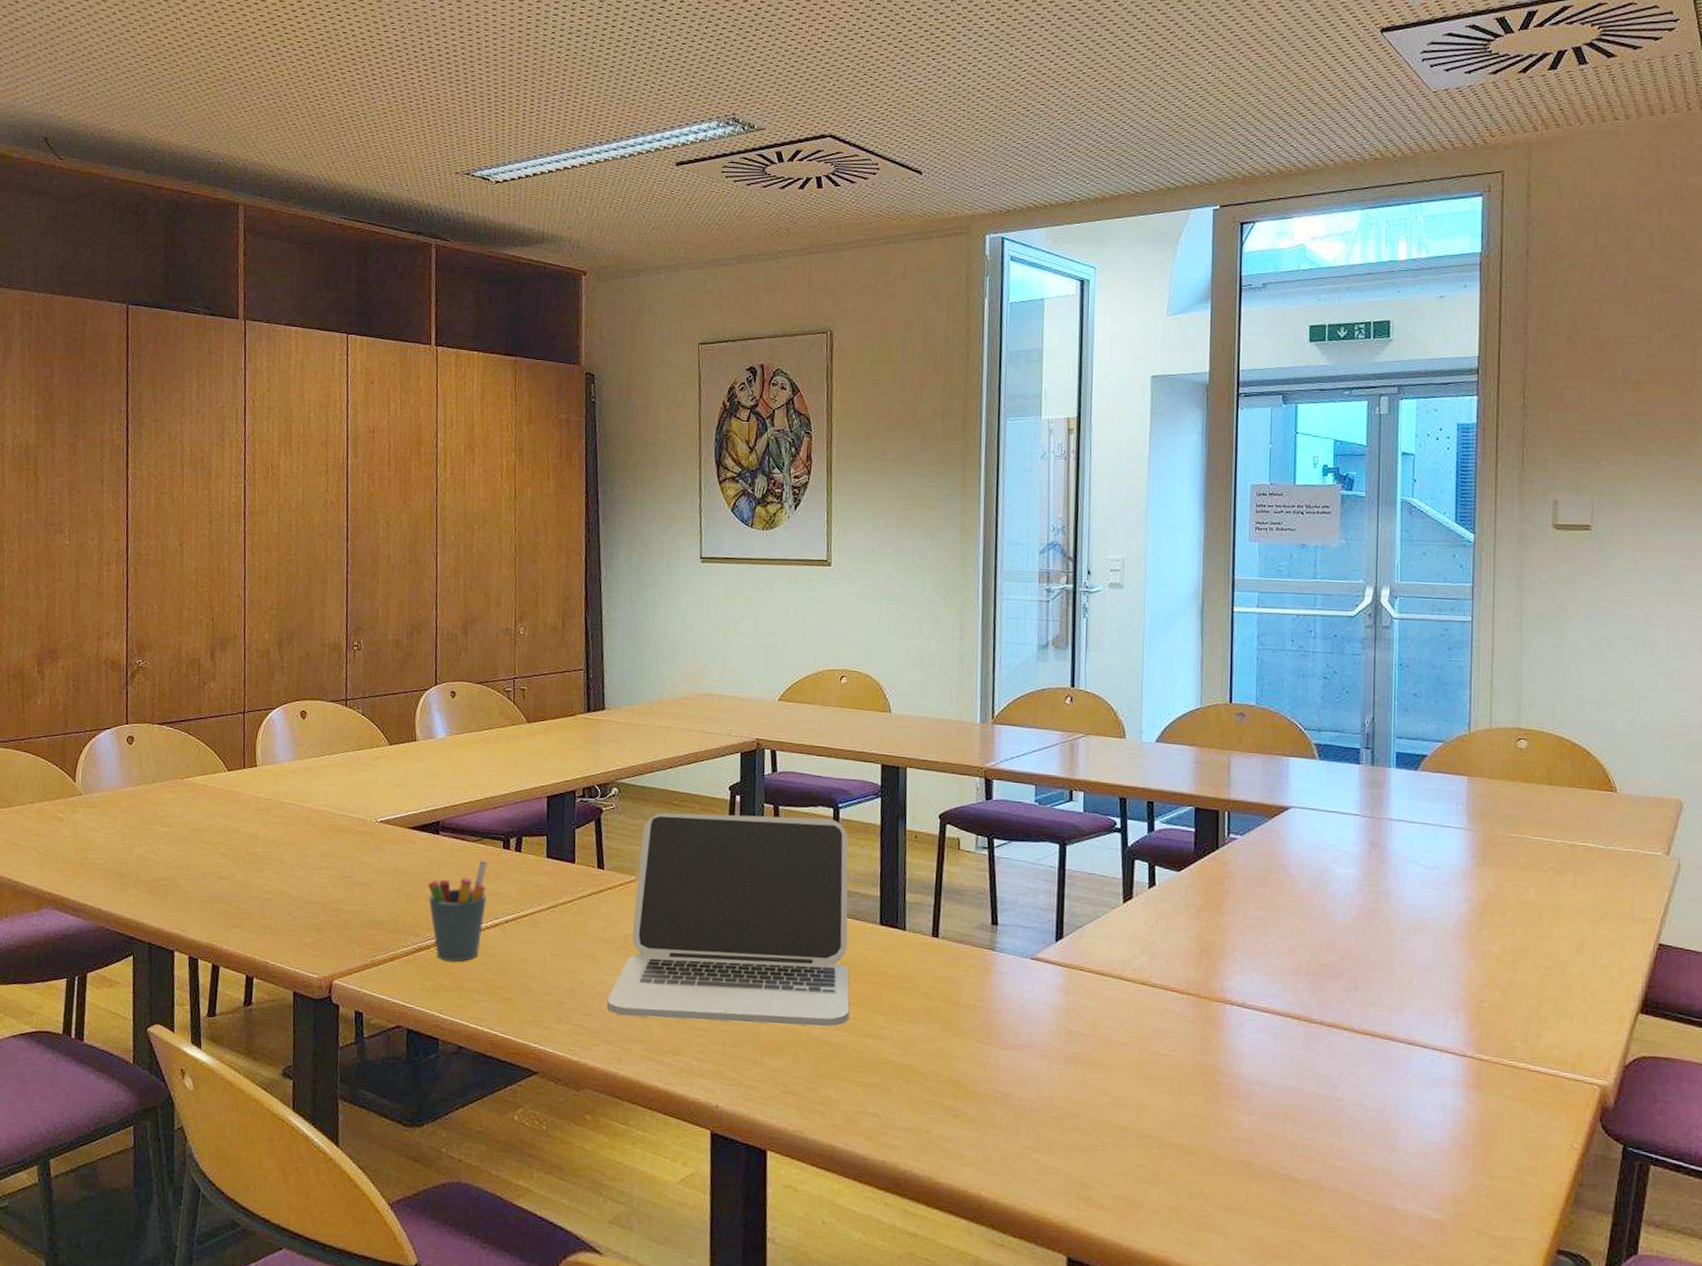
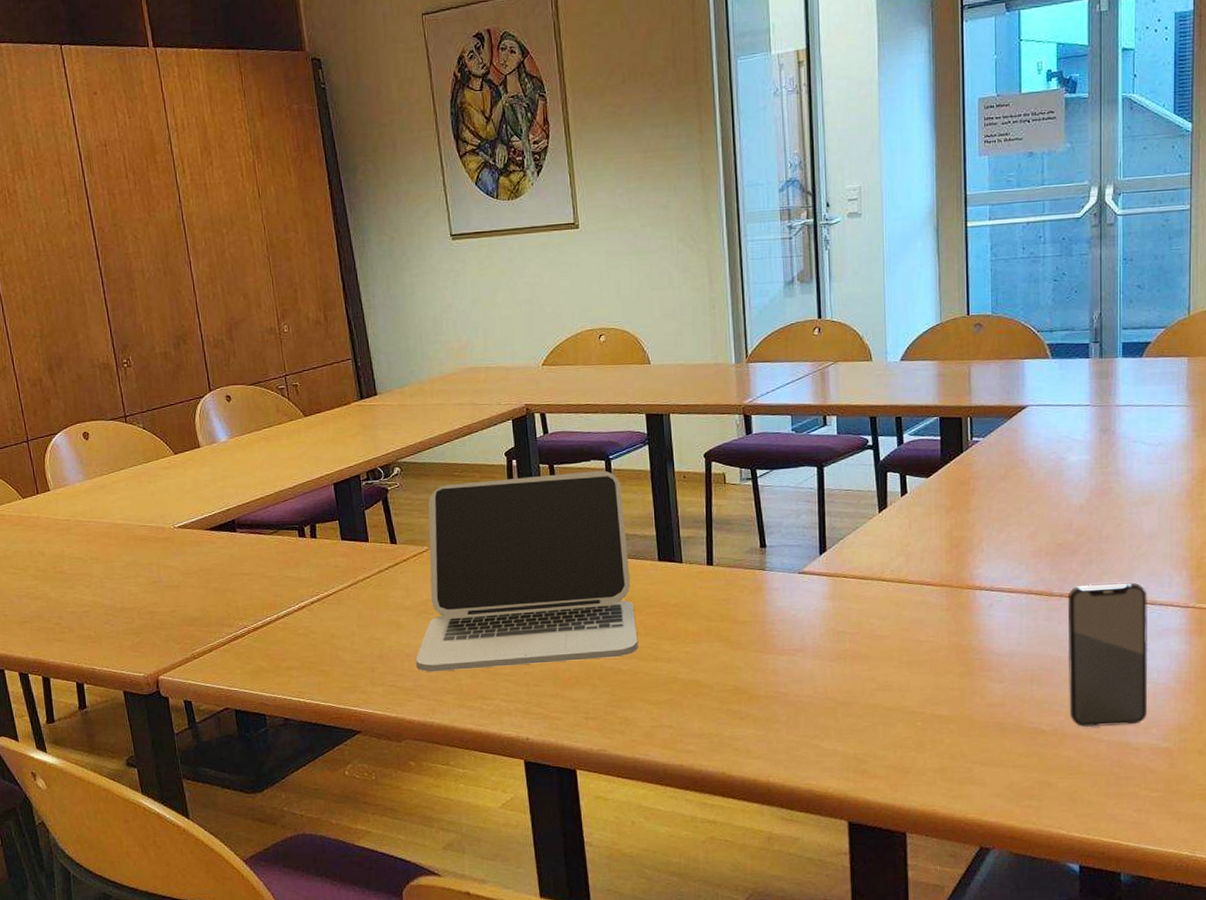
pen holder: present [427,859,488,962] -> none [233,549,291,645]
smartphone: none [1326,1015,1419,1187] -> present [1067,582,1148,728]

